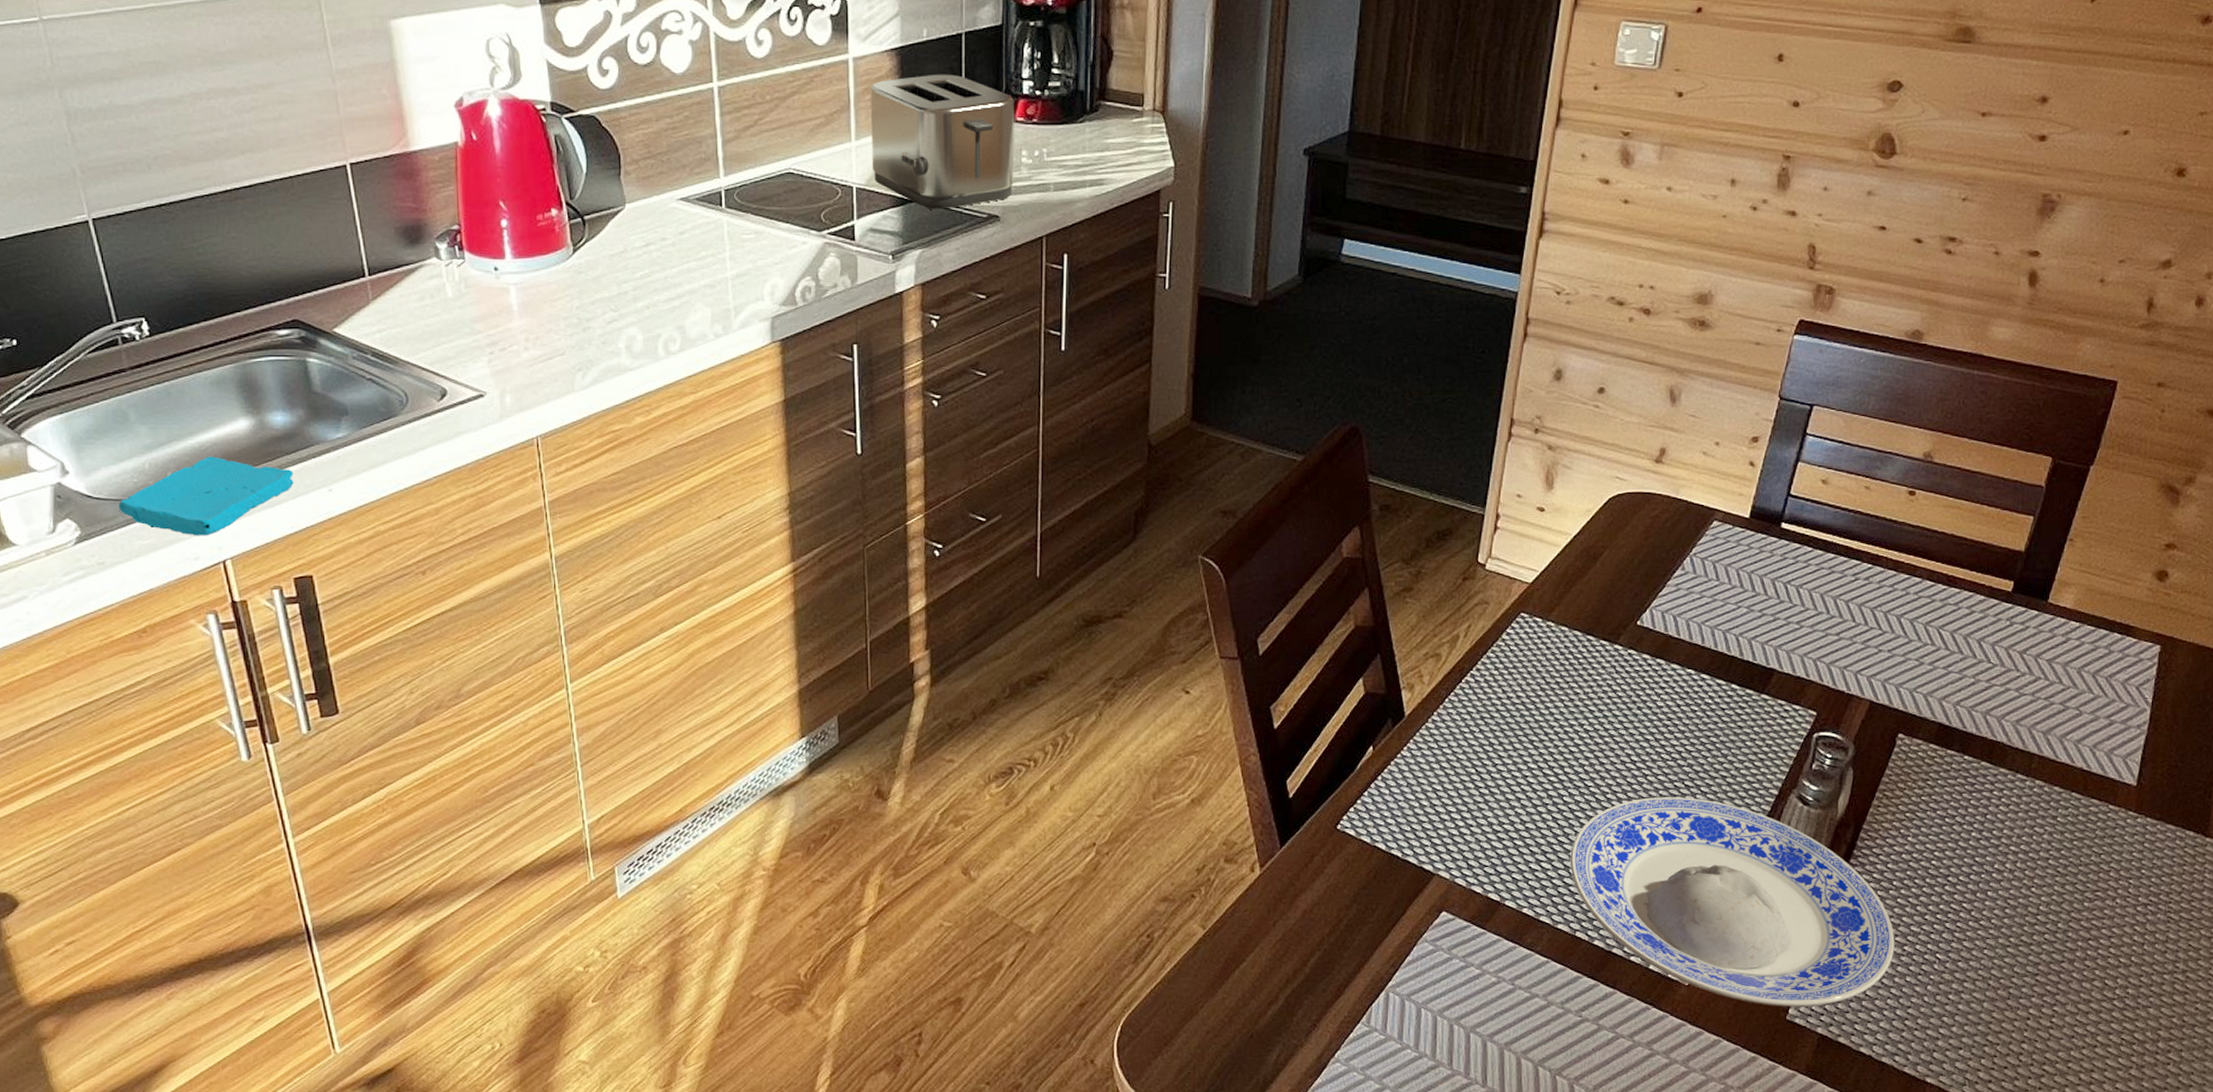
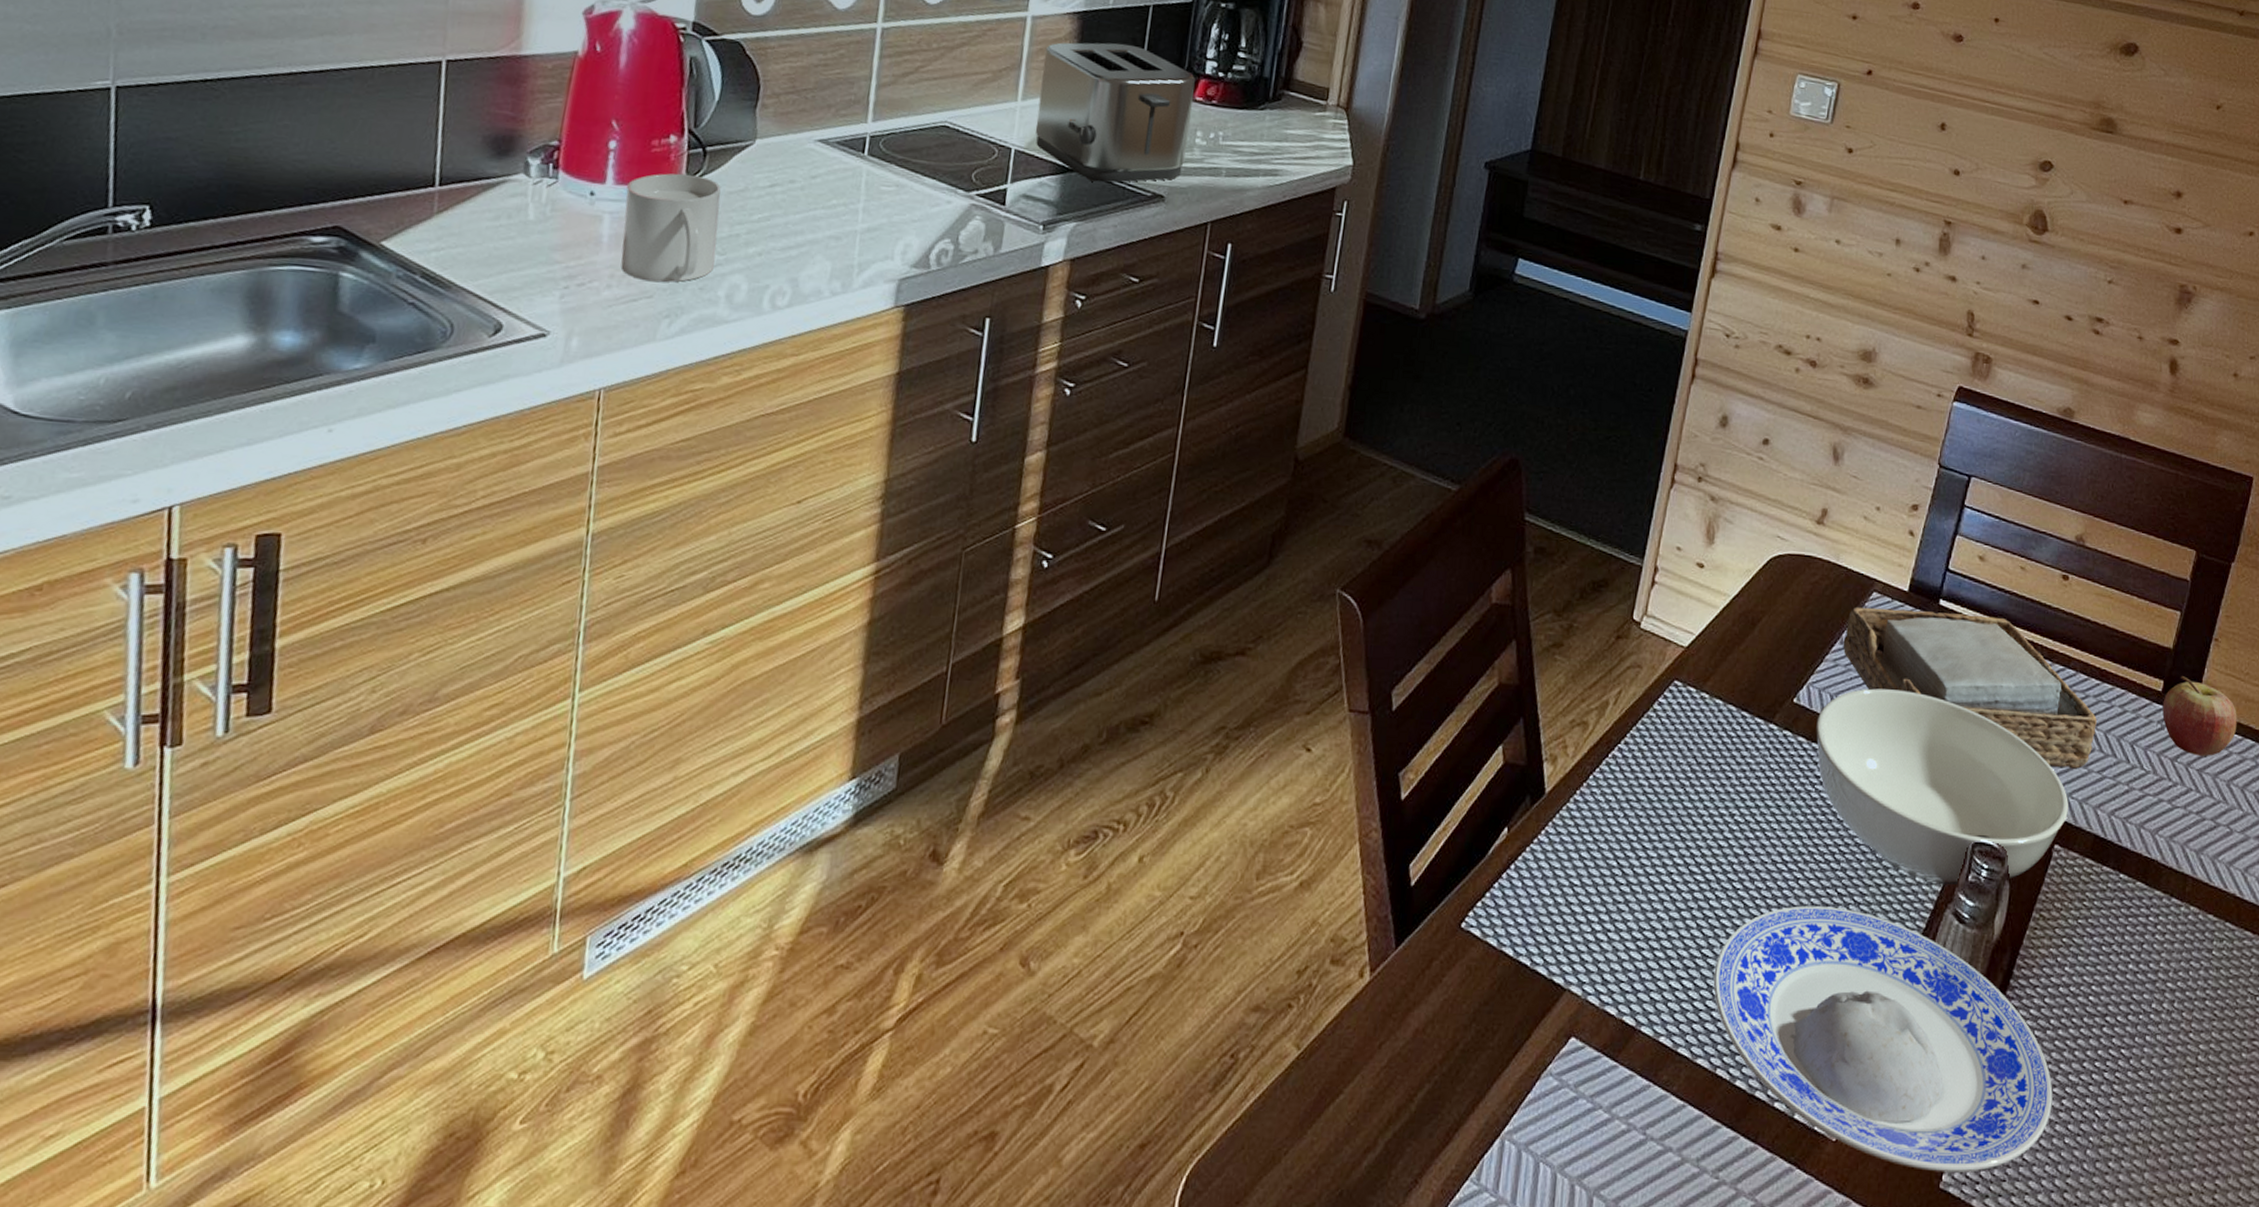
sponge: present [119,456,294,536] -> none [50,376,289,474]
mug: none [524,242,612,341] -> present [620,173,721,283]
bowl: none [1660,607,1913,774] -> present [1816,688,2069,886]
napkin holder: none [1684,535,1943,667] -> present [1843,606,2097,769]
fruit: none [2012,576,2091,647] -> present [2162,676,2237,756]

